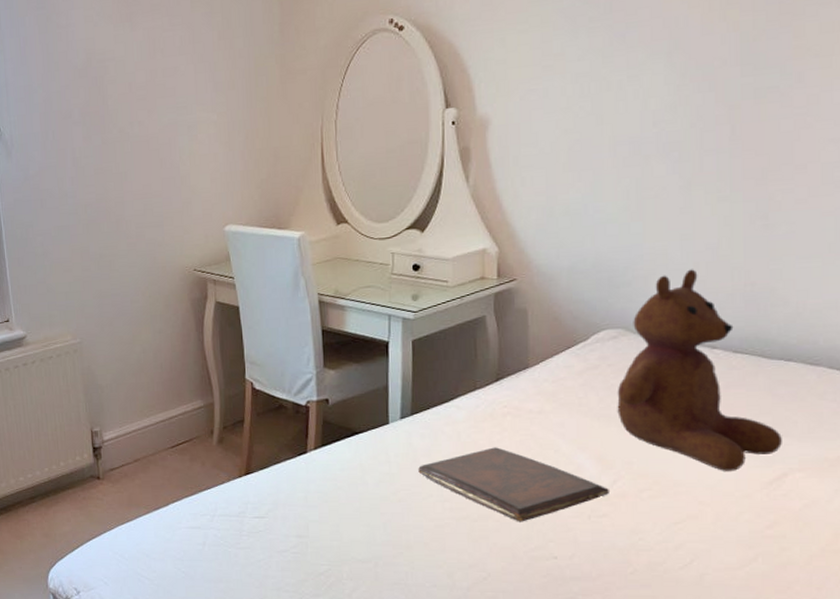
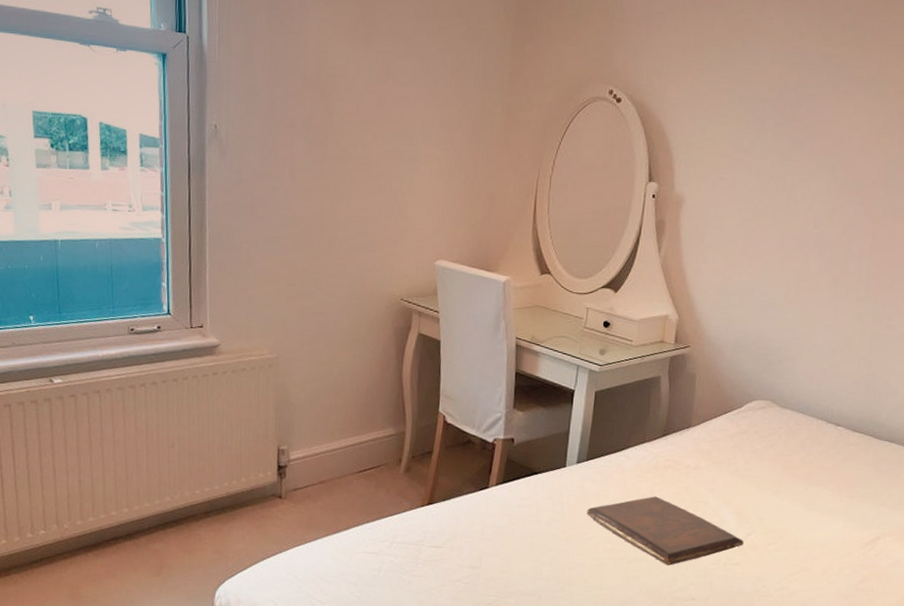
teddy bear: present [617,269,782,471] -> none [758,355,880,532]

